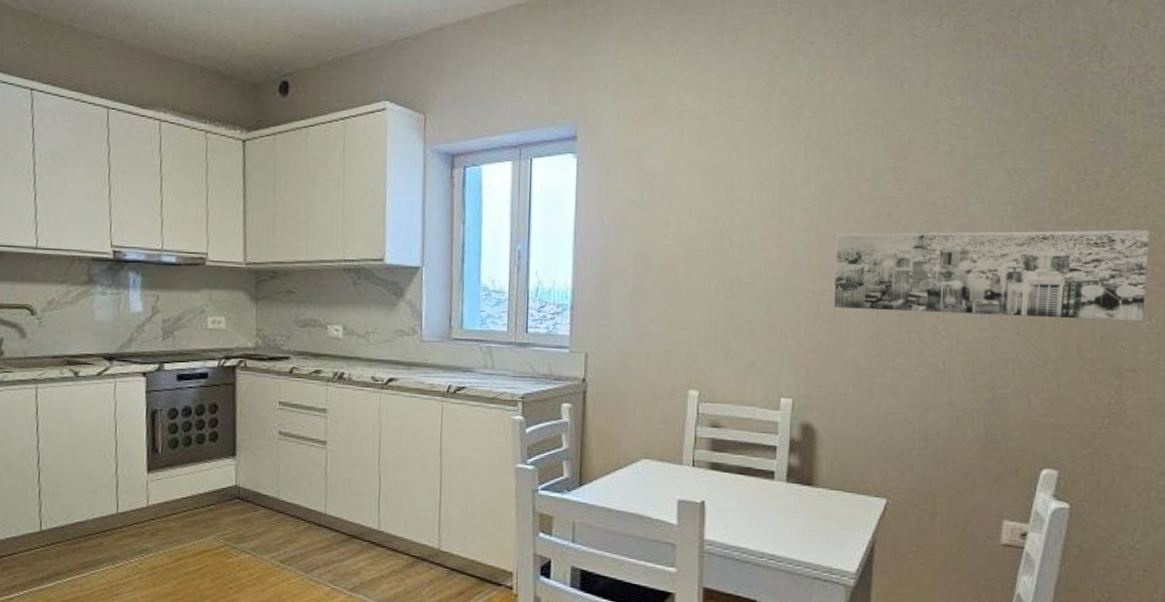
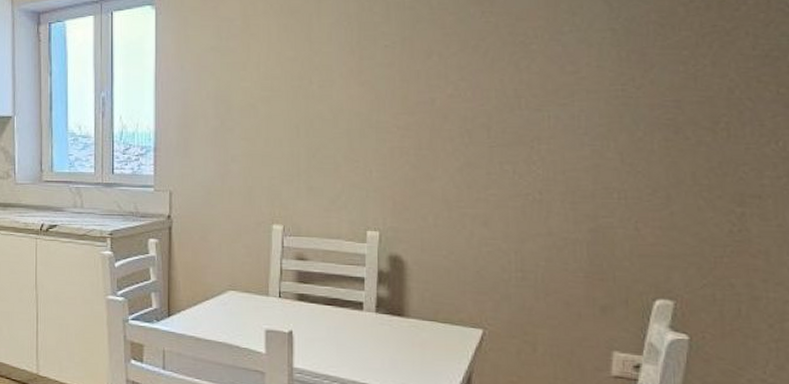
wall art: present [833,230,1150,322] -> none [418,50,773,145]

